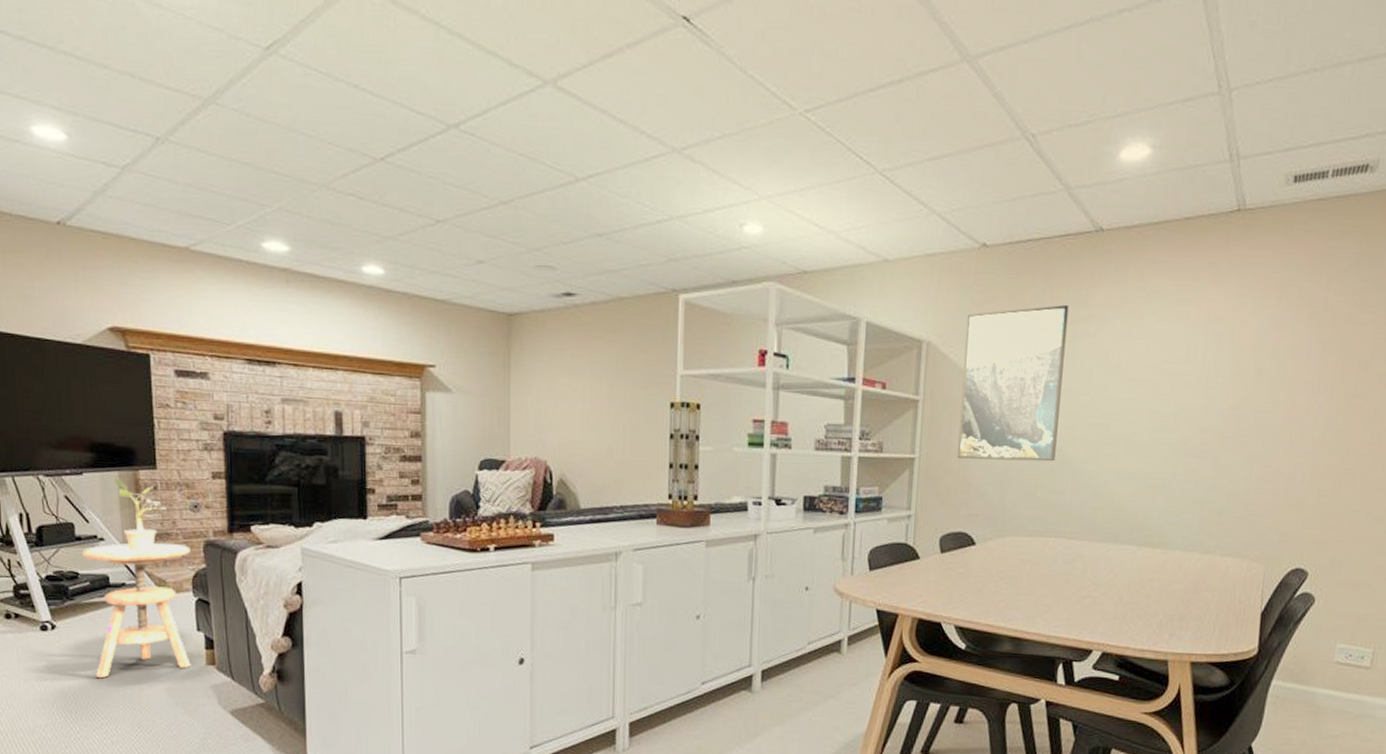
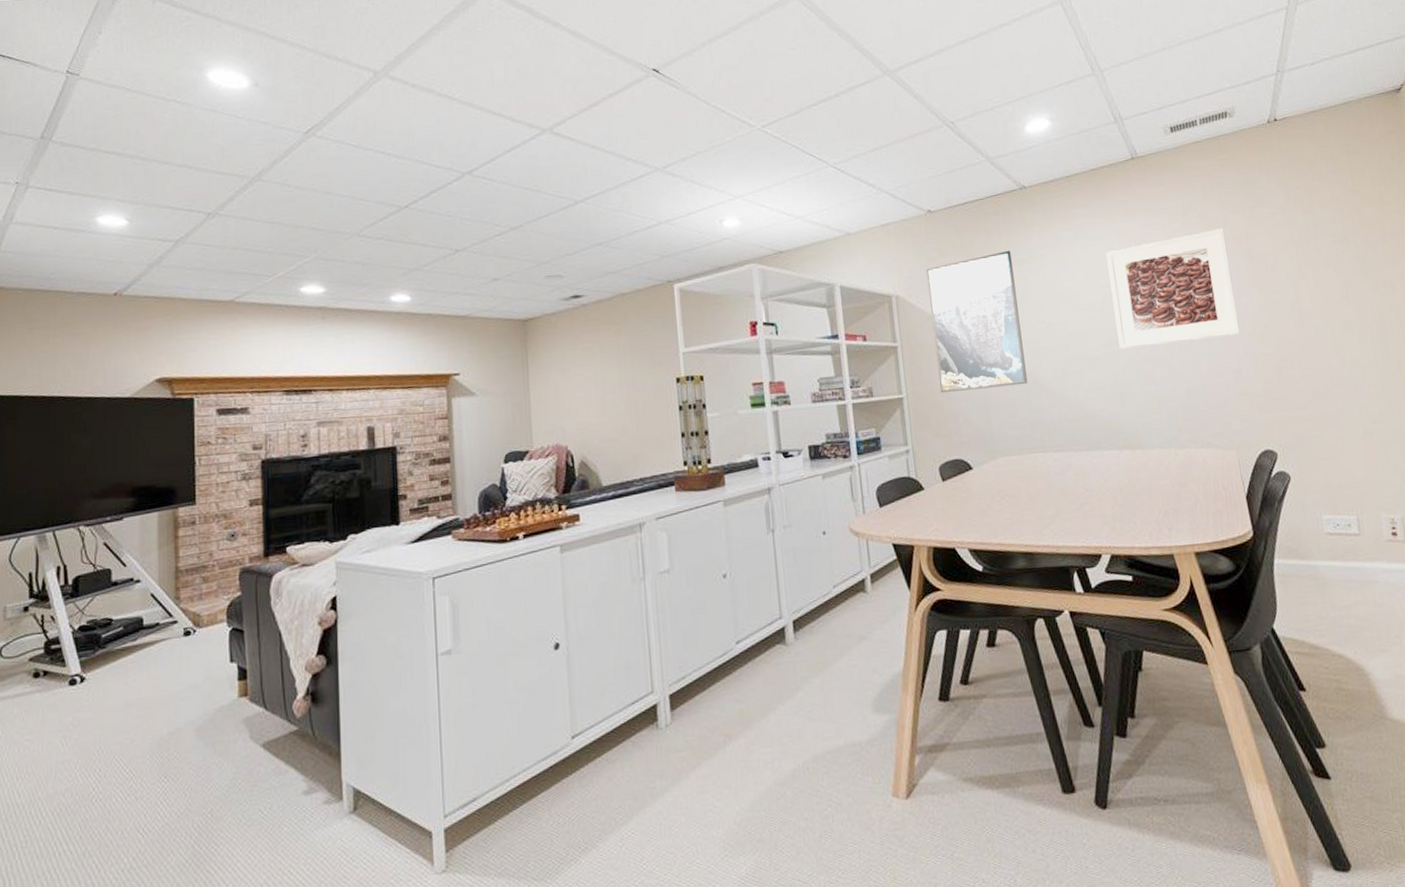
side table: present [81,542,191,679] -> none [116,575,226,729]
potted plant: present [114,476,167,551] -> none [154,517,204,589]
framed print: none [1166,311,1323,438] -> present [1106,228,1240,349]

